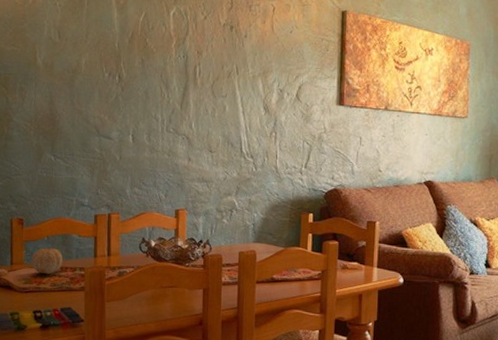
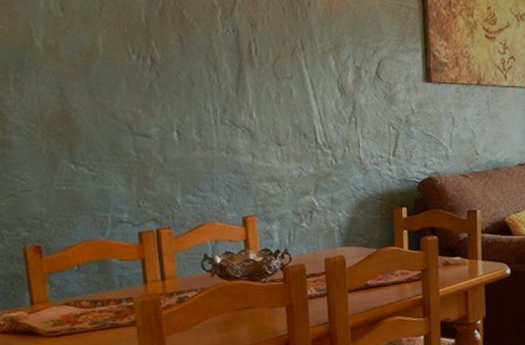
fruit: present [32,248,63,275] -> none [59,278,103,312]

